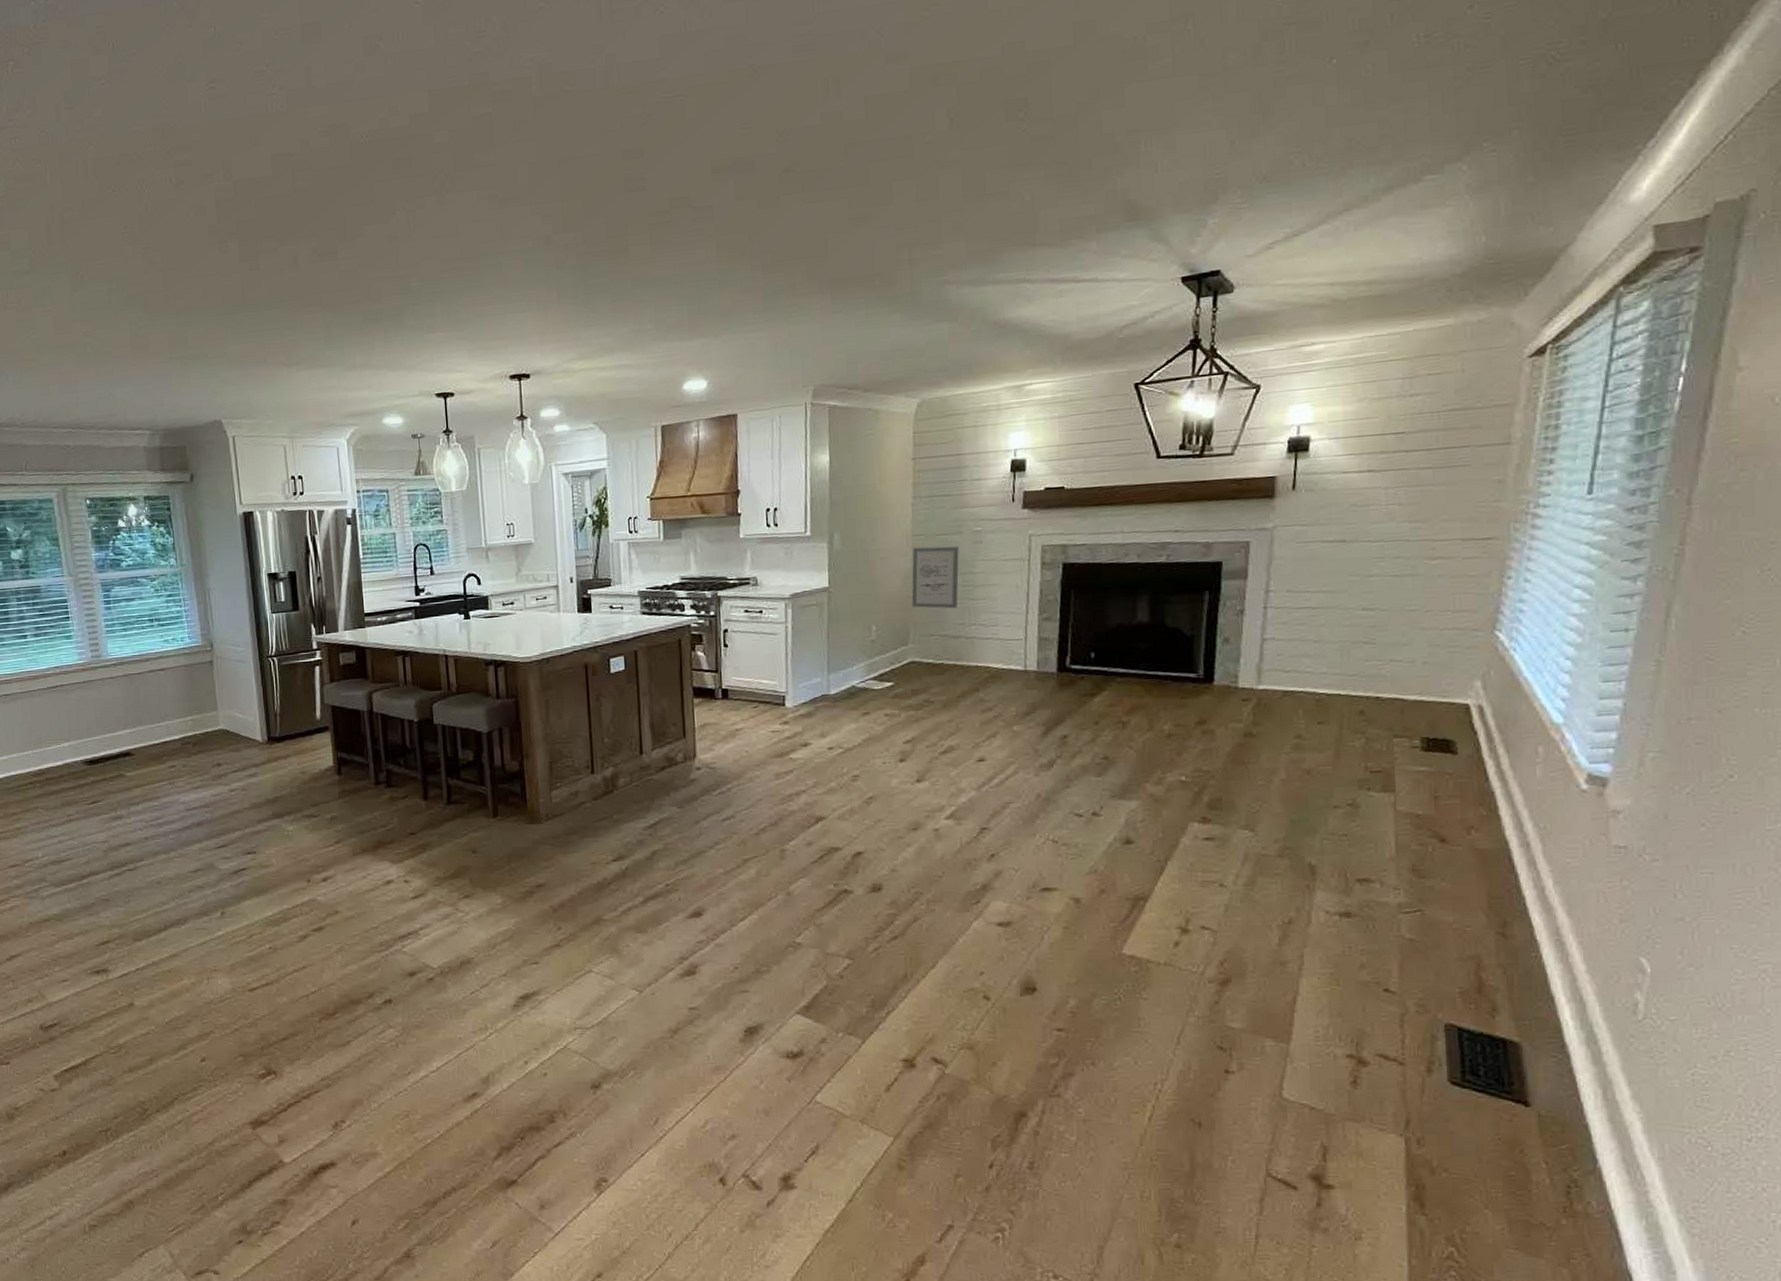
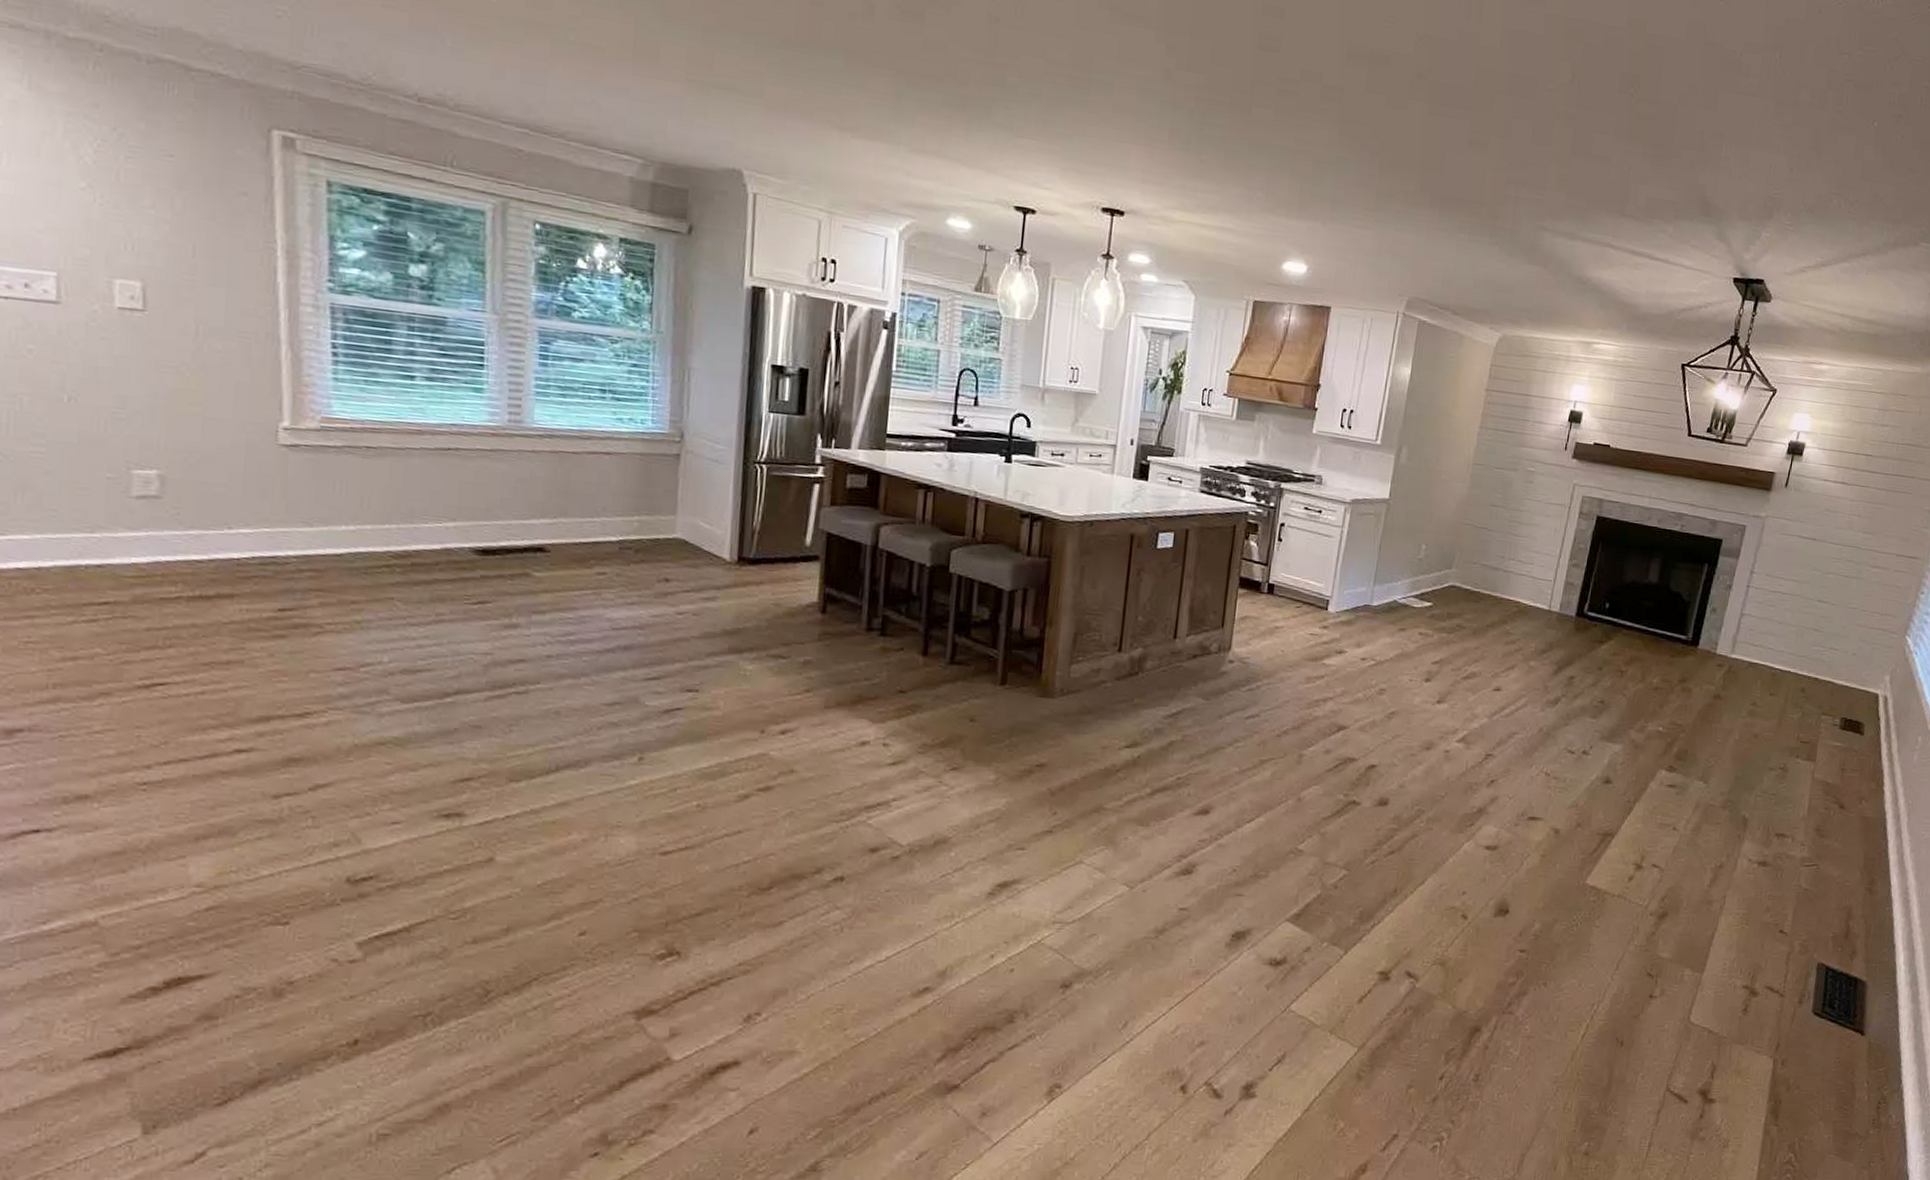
wall art: present [911,546,959,609] -> none [1461,475,1512,541]

